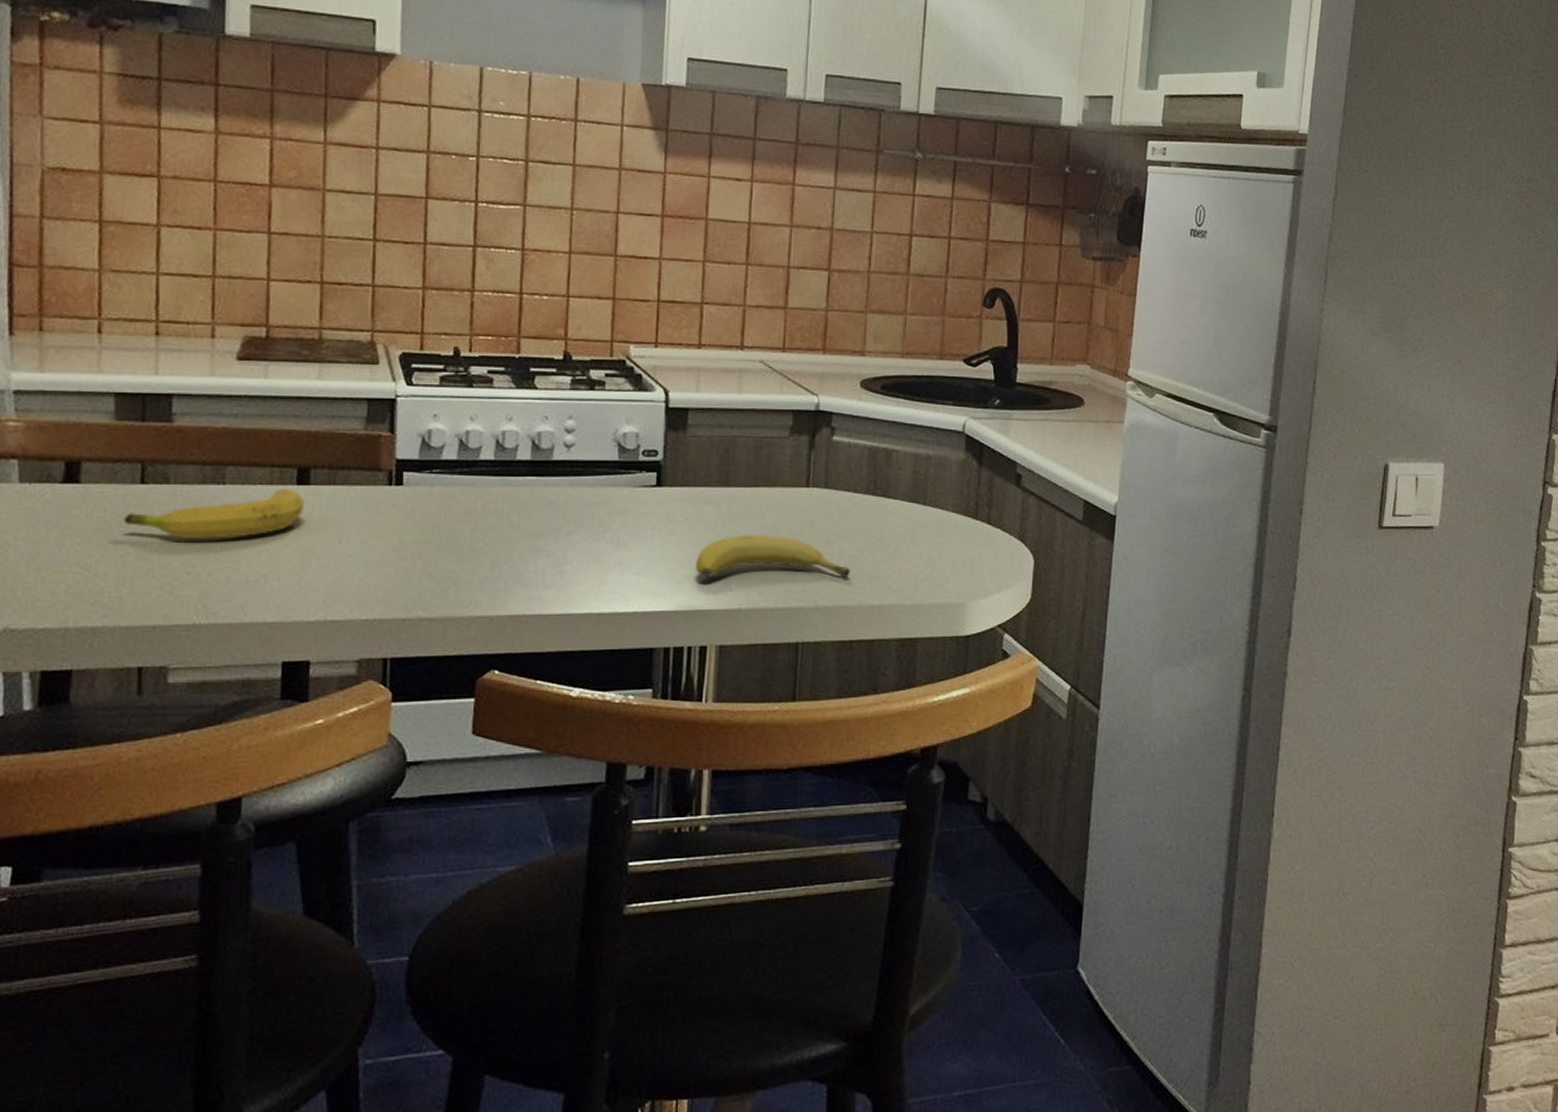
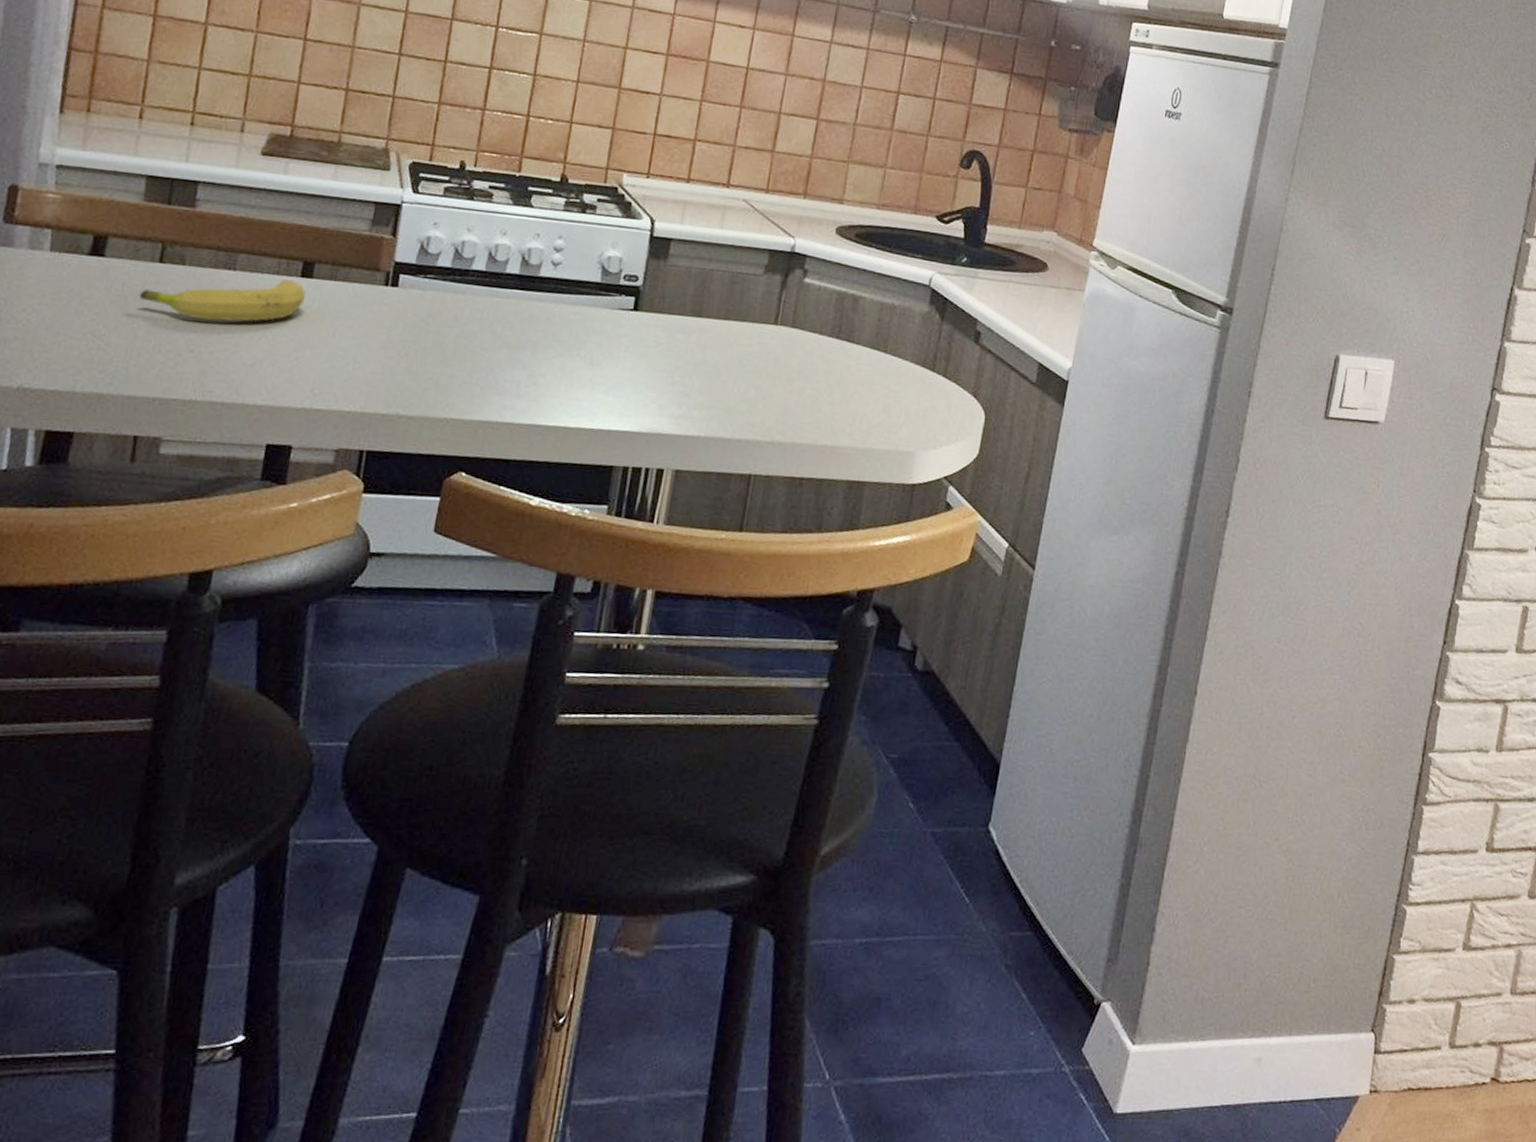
fruit: present [696,535,850,578] -> none [661,364,808,416]

